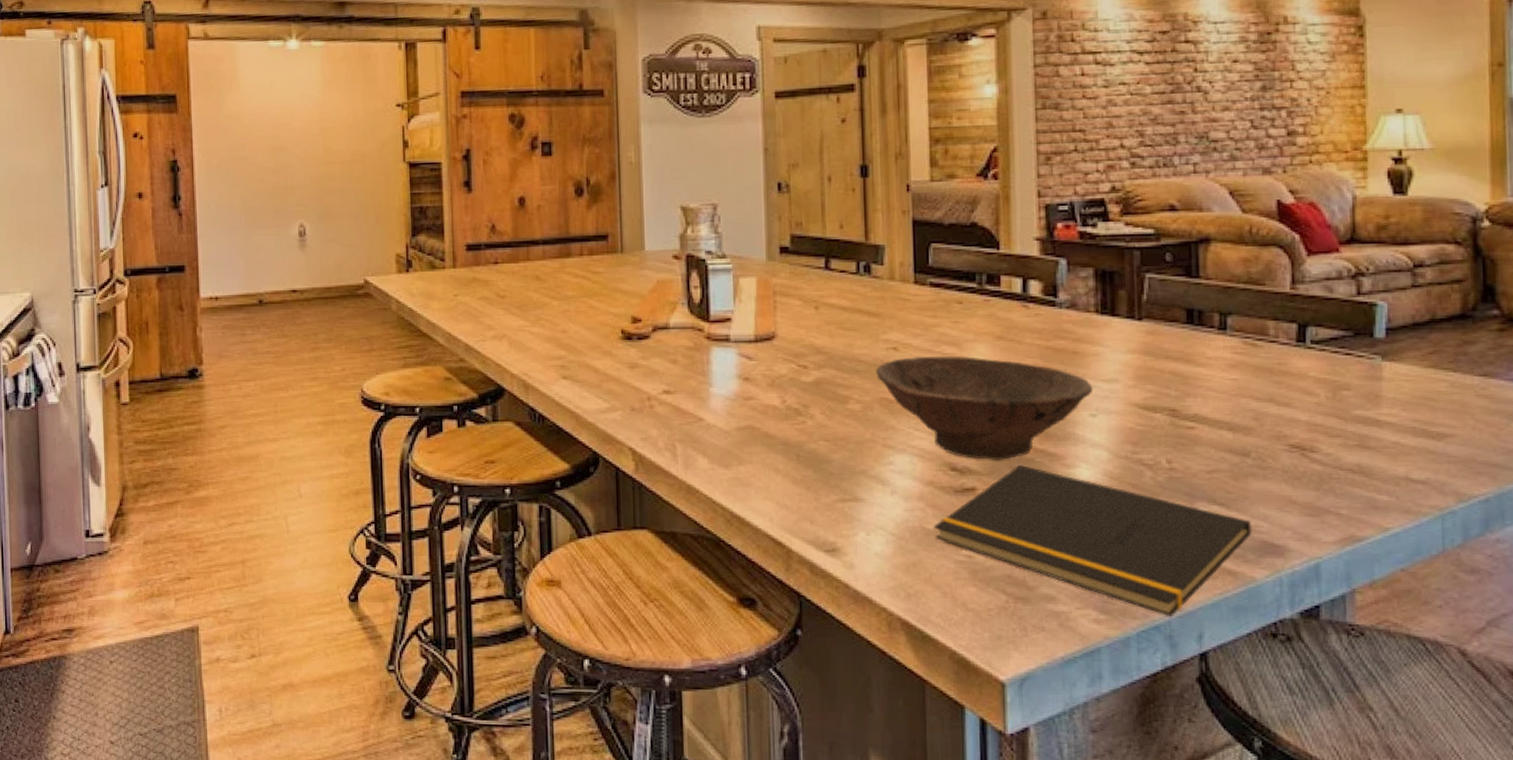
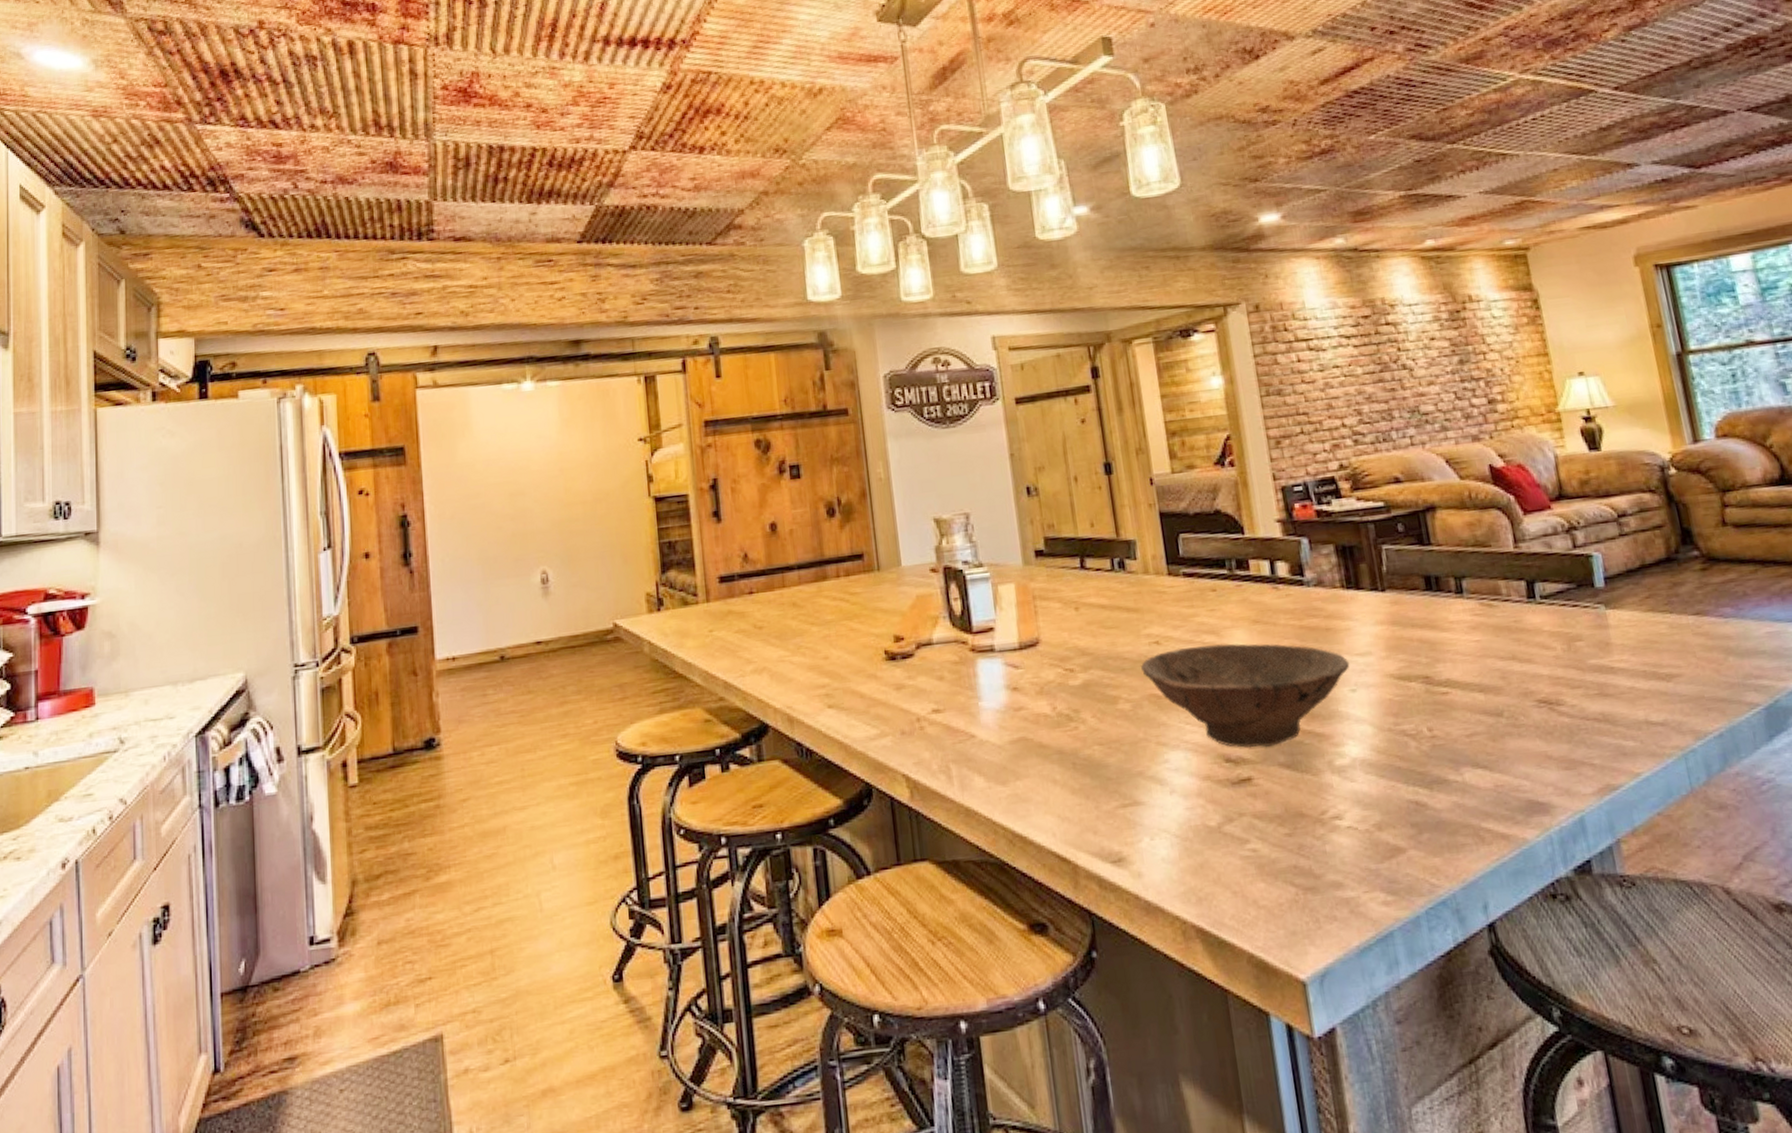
notepad: present [933,465,1252,618] -> none [1215,749,1517,891]

